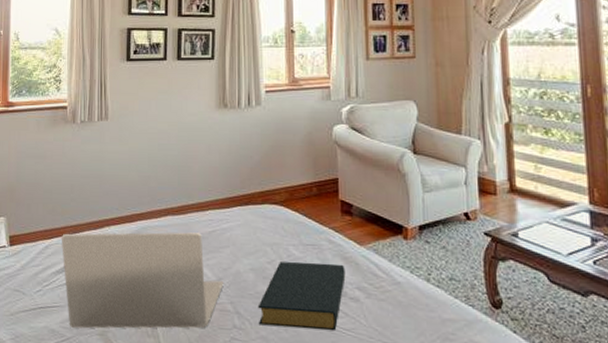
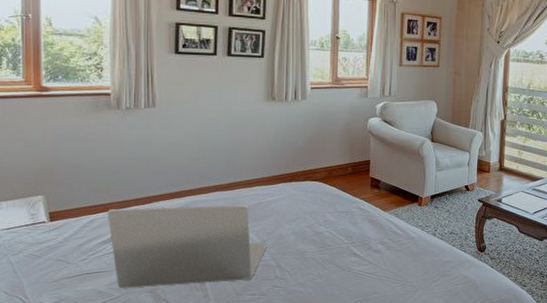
hardback book: present [258,261,346,331] -> none [296,225,371,275]

